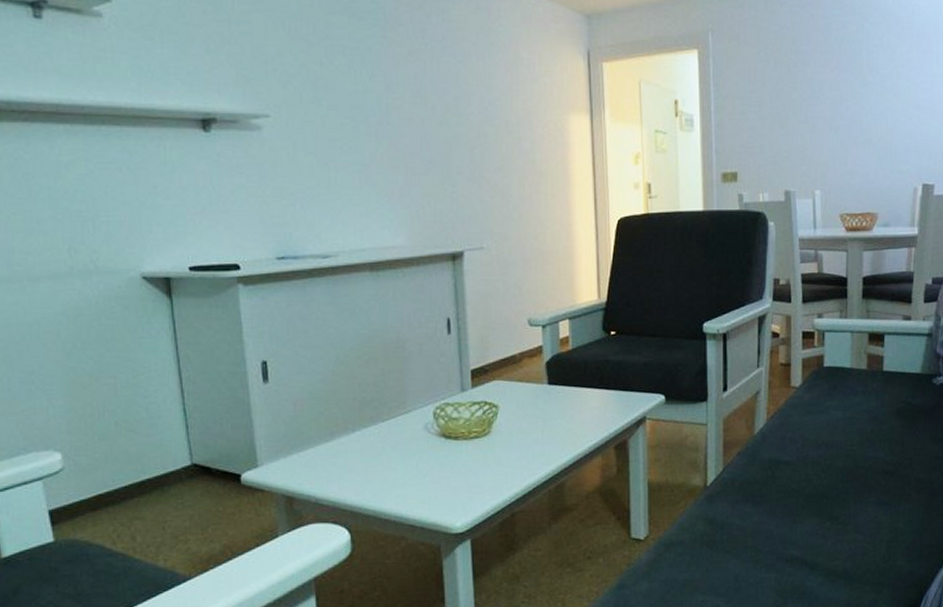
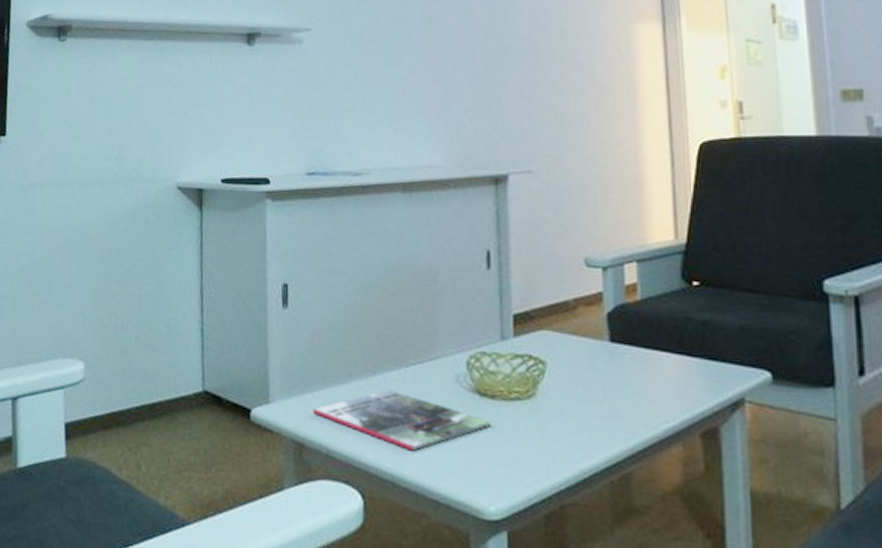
magazine: none [300,442,456,490] -> present [313,389,491,451]

